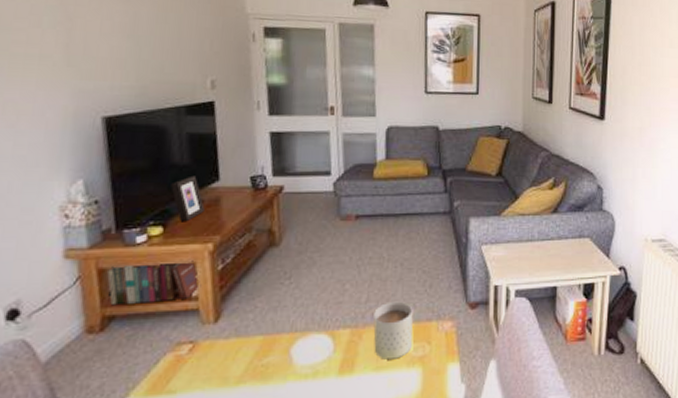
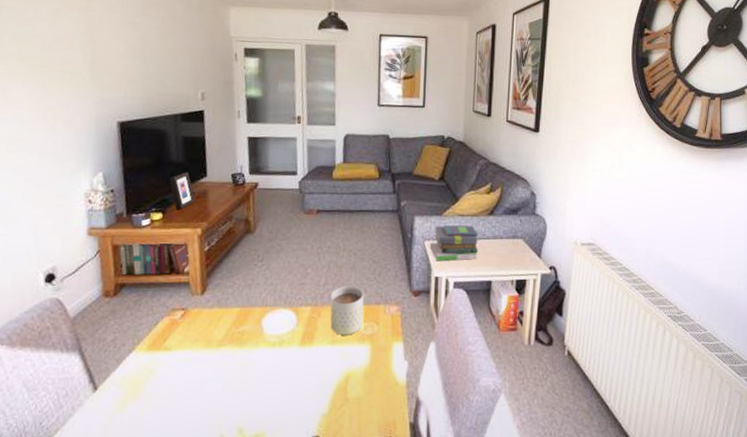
books: none [487,225,541,268] -> present [429,225,478,262]

